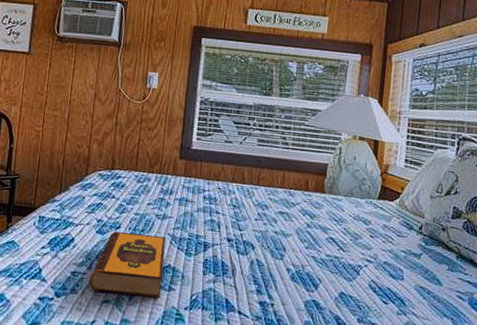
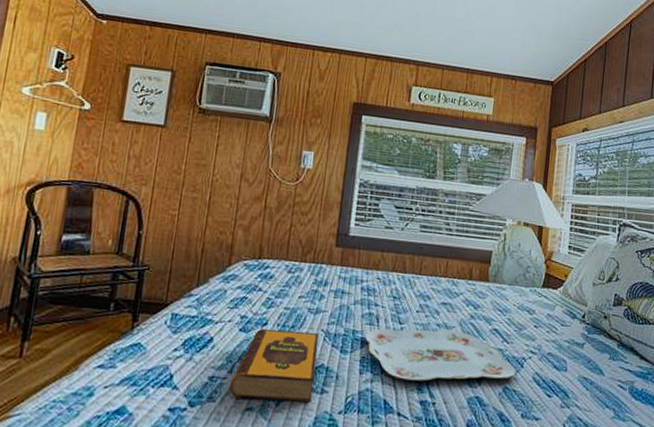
serving tray: none [208,234,352,285] -> present [365,328,516,381]

